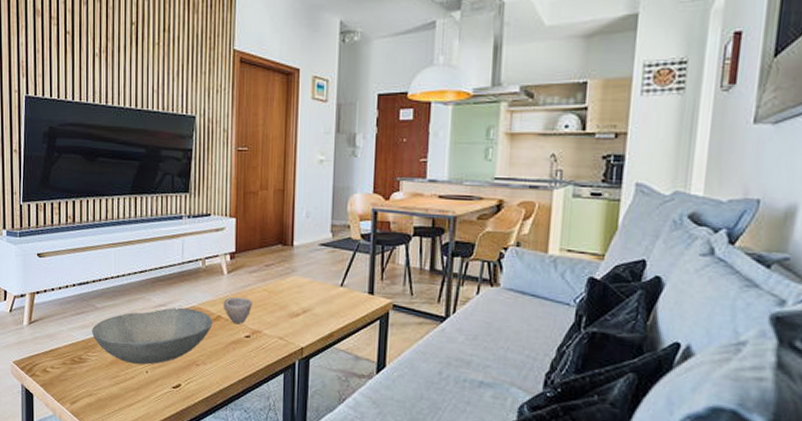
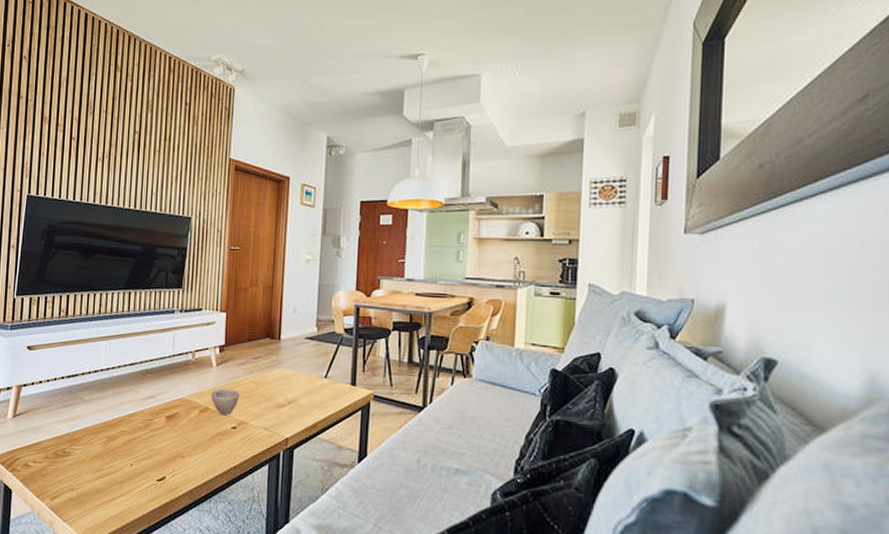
bowl: present [92,307,213,365] -> none [78,399,200,458]

